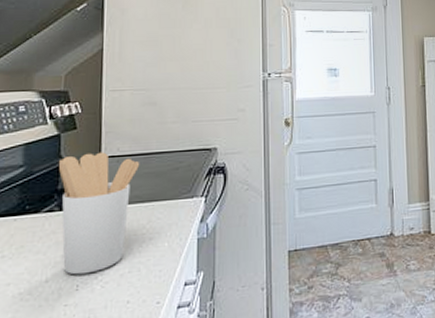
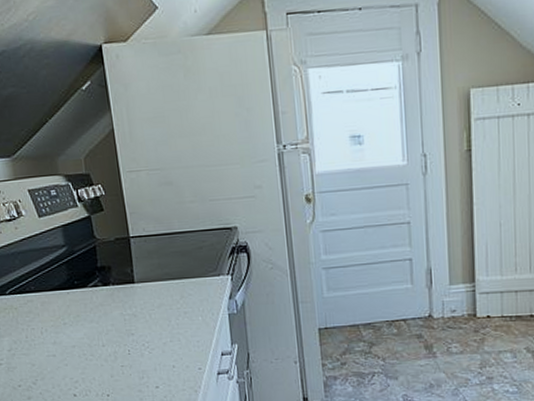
utensil holder: present [59,152,140,275] -> none [94,232,166,342]

